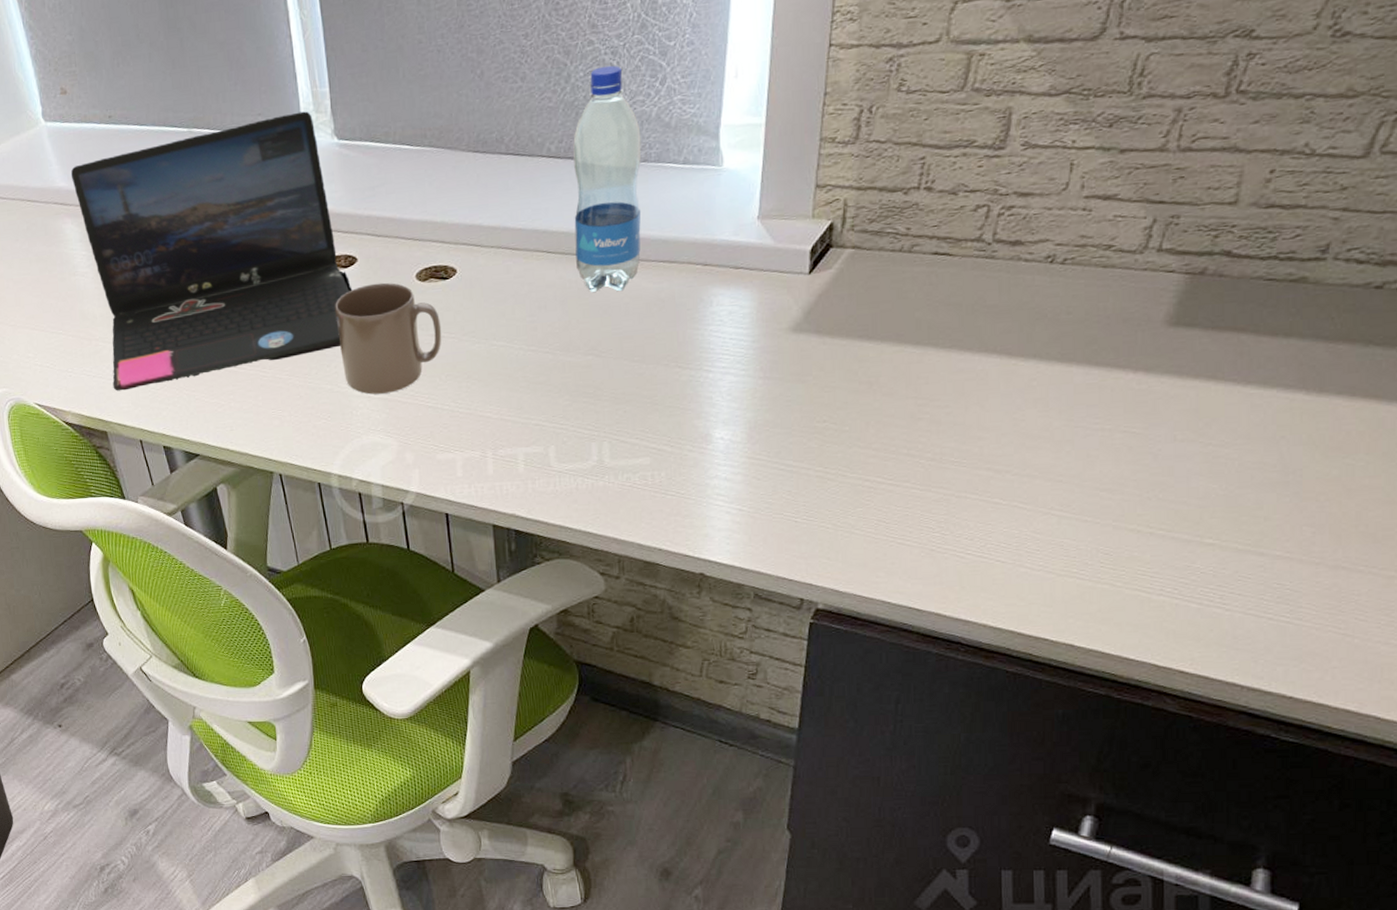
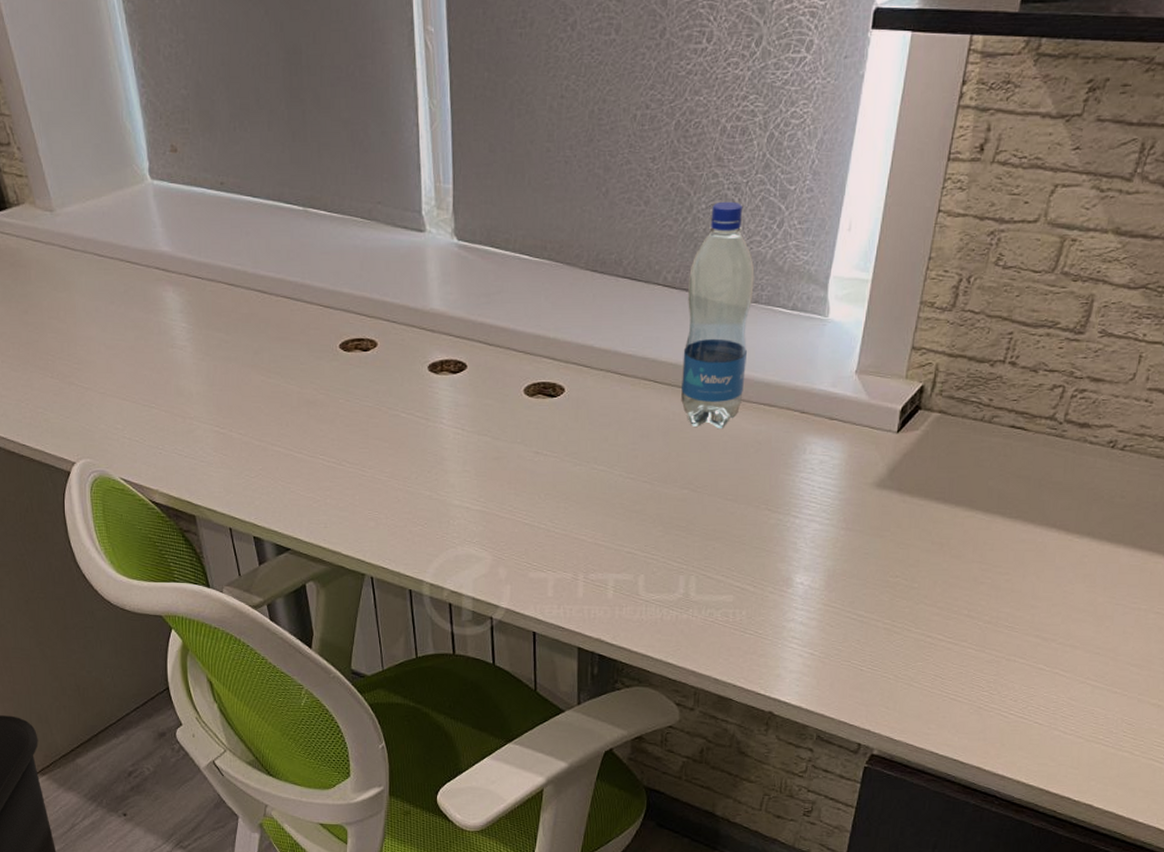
laptop: present [70,111,353,391] -> none [175,206,460,475]
mug: present [334,282,442,395] -> none [439,393,545,506]

